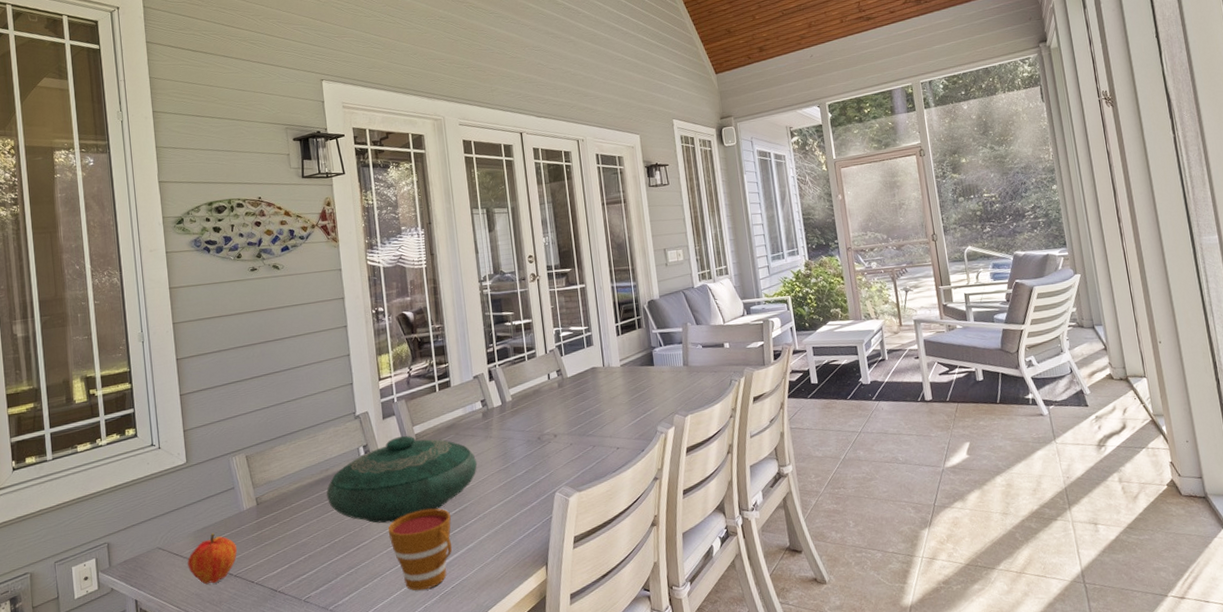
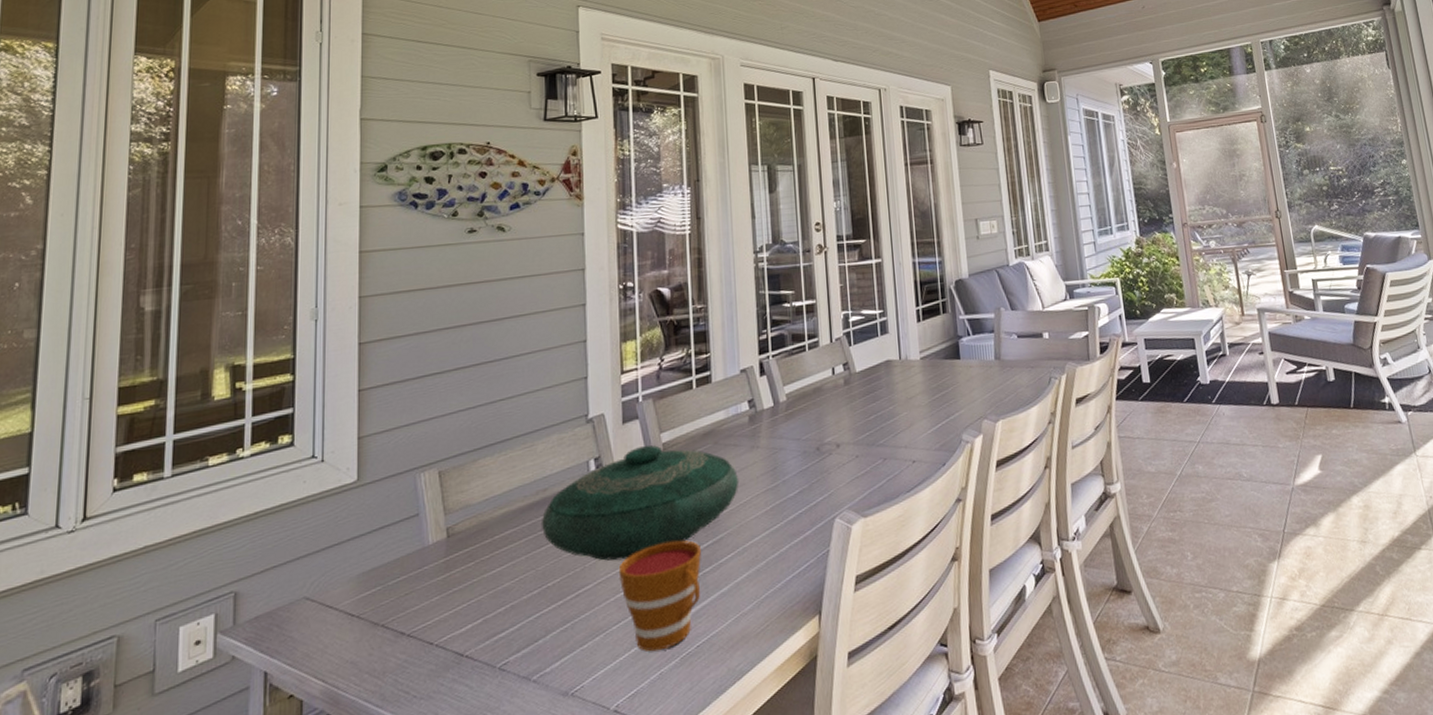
fruit: present [187,532,237,585] -> none [344,575,414,649]

